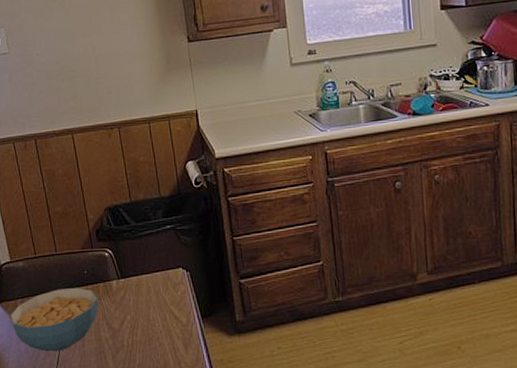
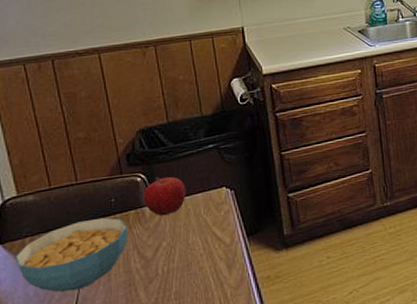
fruit: none [110,253,147,291] -> present [143,176,187,216]

